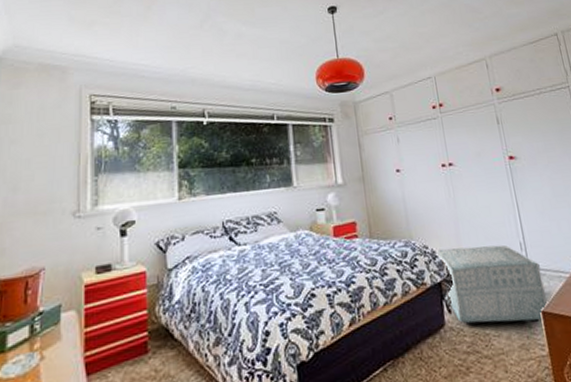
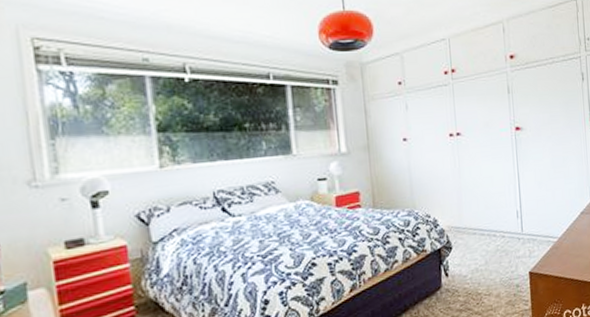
ottoman: present [438,245,547,326] -> none [439,213,534,287]

